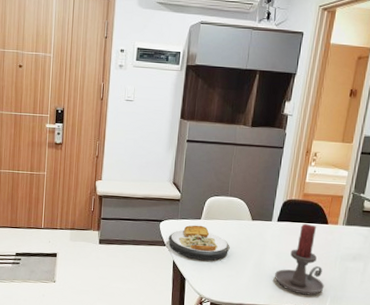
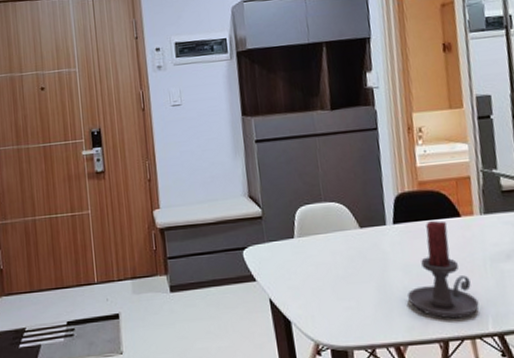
plate: present [168,225,230,261] -> none [257,245,340,293]

